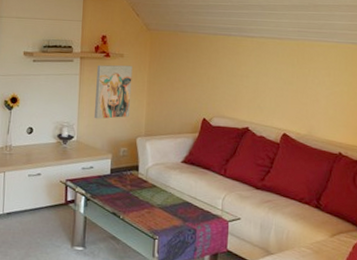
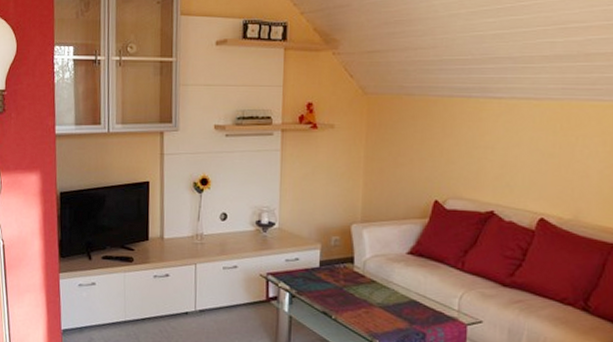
wall art: present [93,65,133,119] -> none [298,137,346,203]

